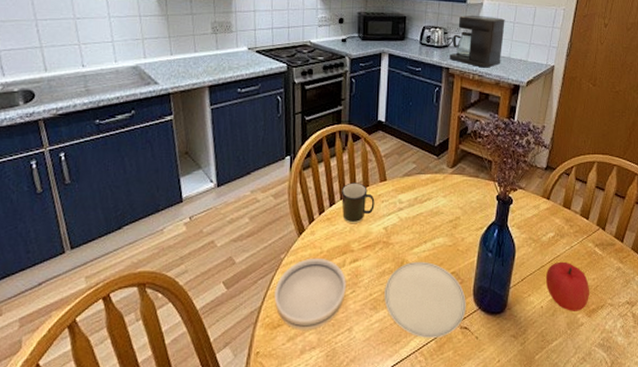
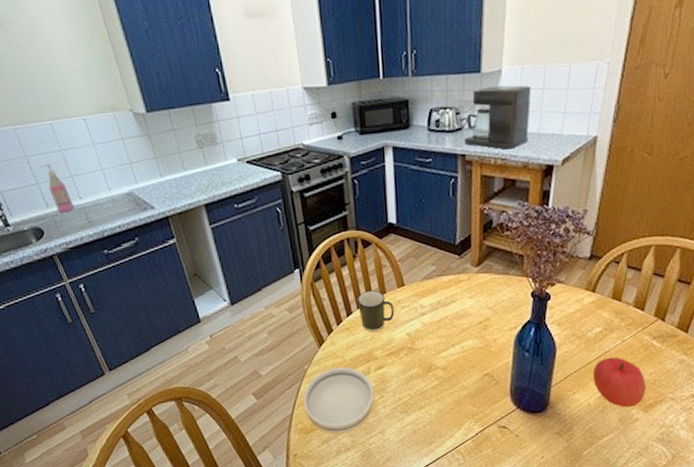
soap dispenser: none [48,29,75,78] -> present [39,163,75,213]
plate: present [384,261,466,338] -> none [414,364,503,438]

